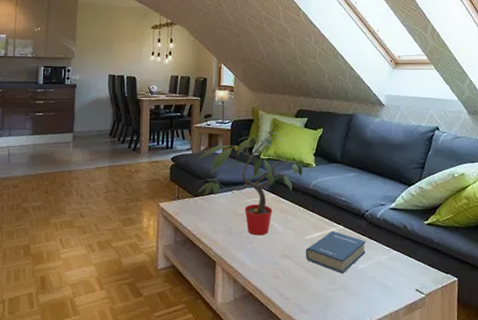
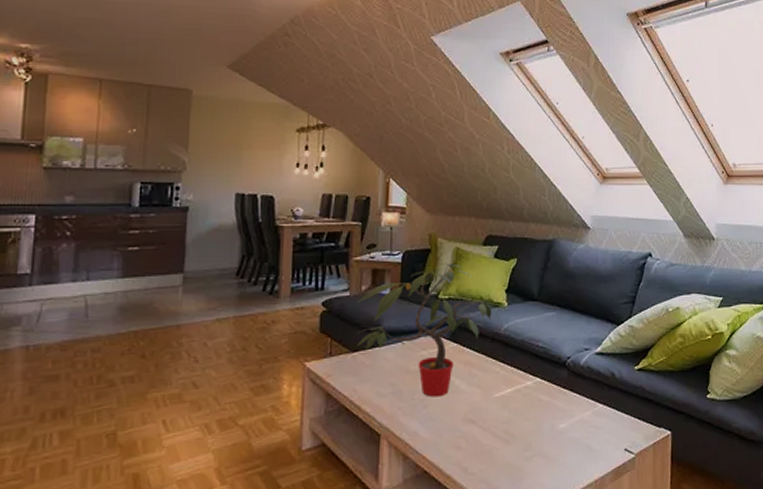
hardback book: present [305,230,366,274] -> none [494,384,568,437]

